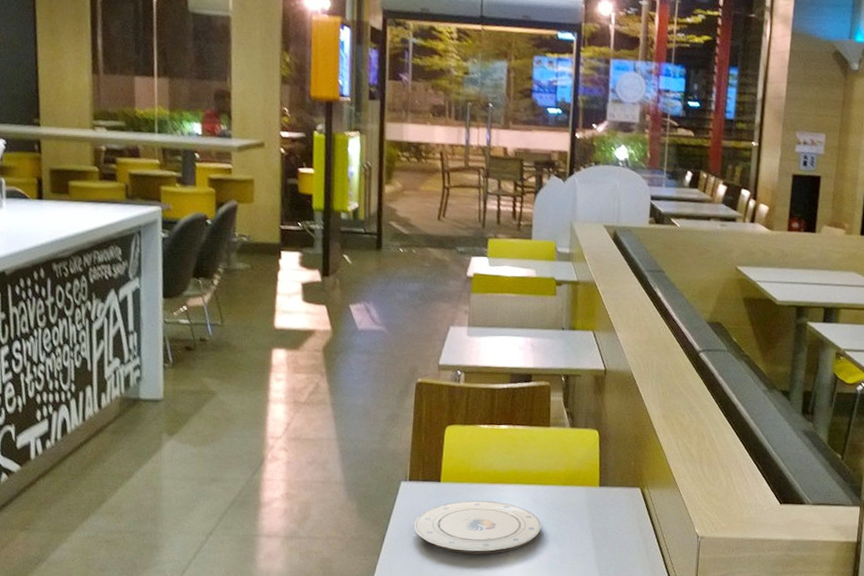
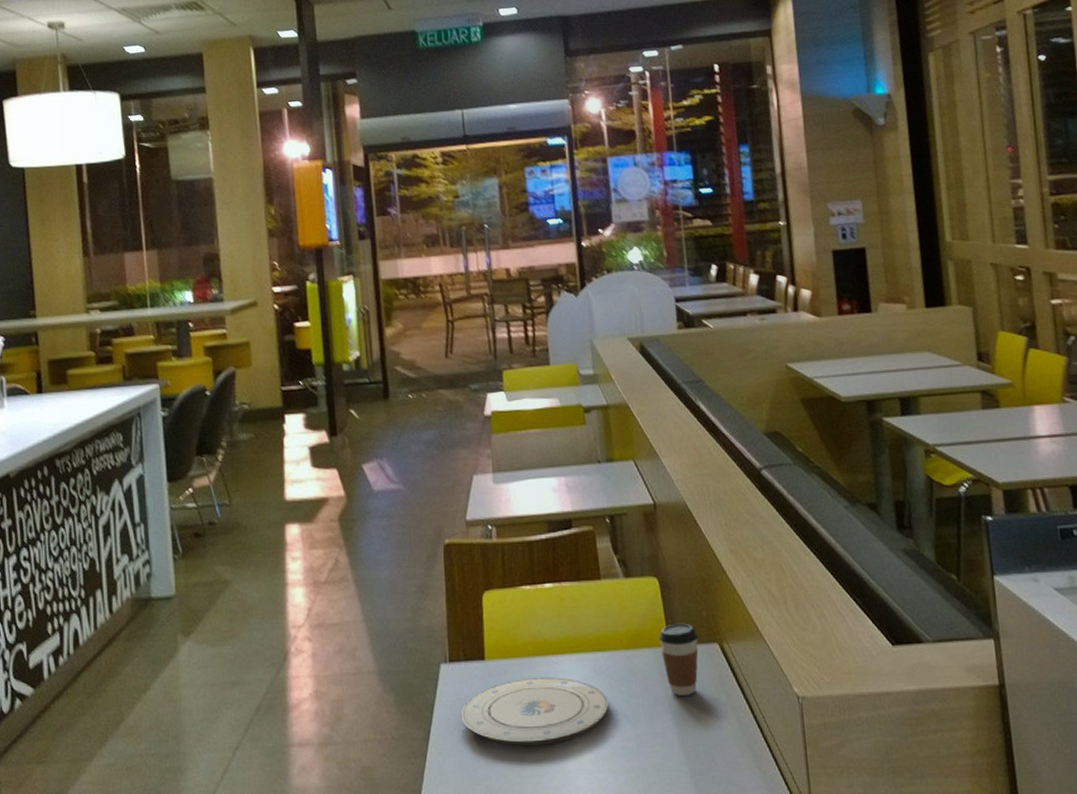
coffee cup: none [592,469,624,527] -> present [659,623,699,696]

